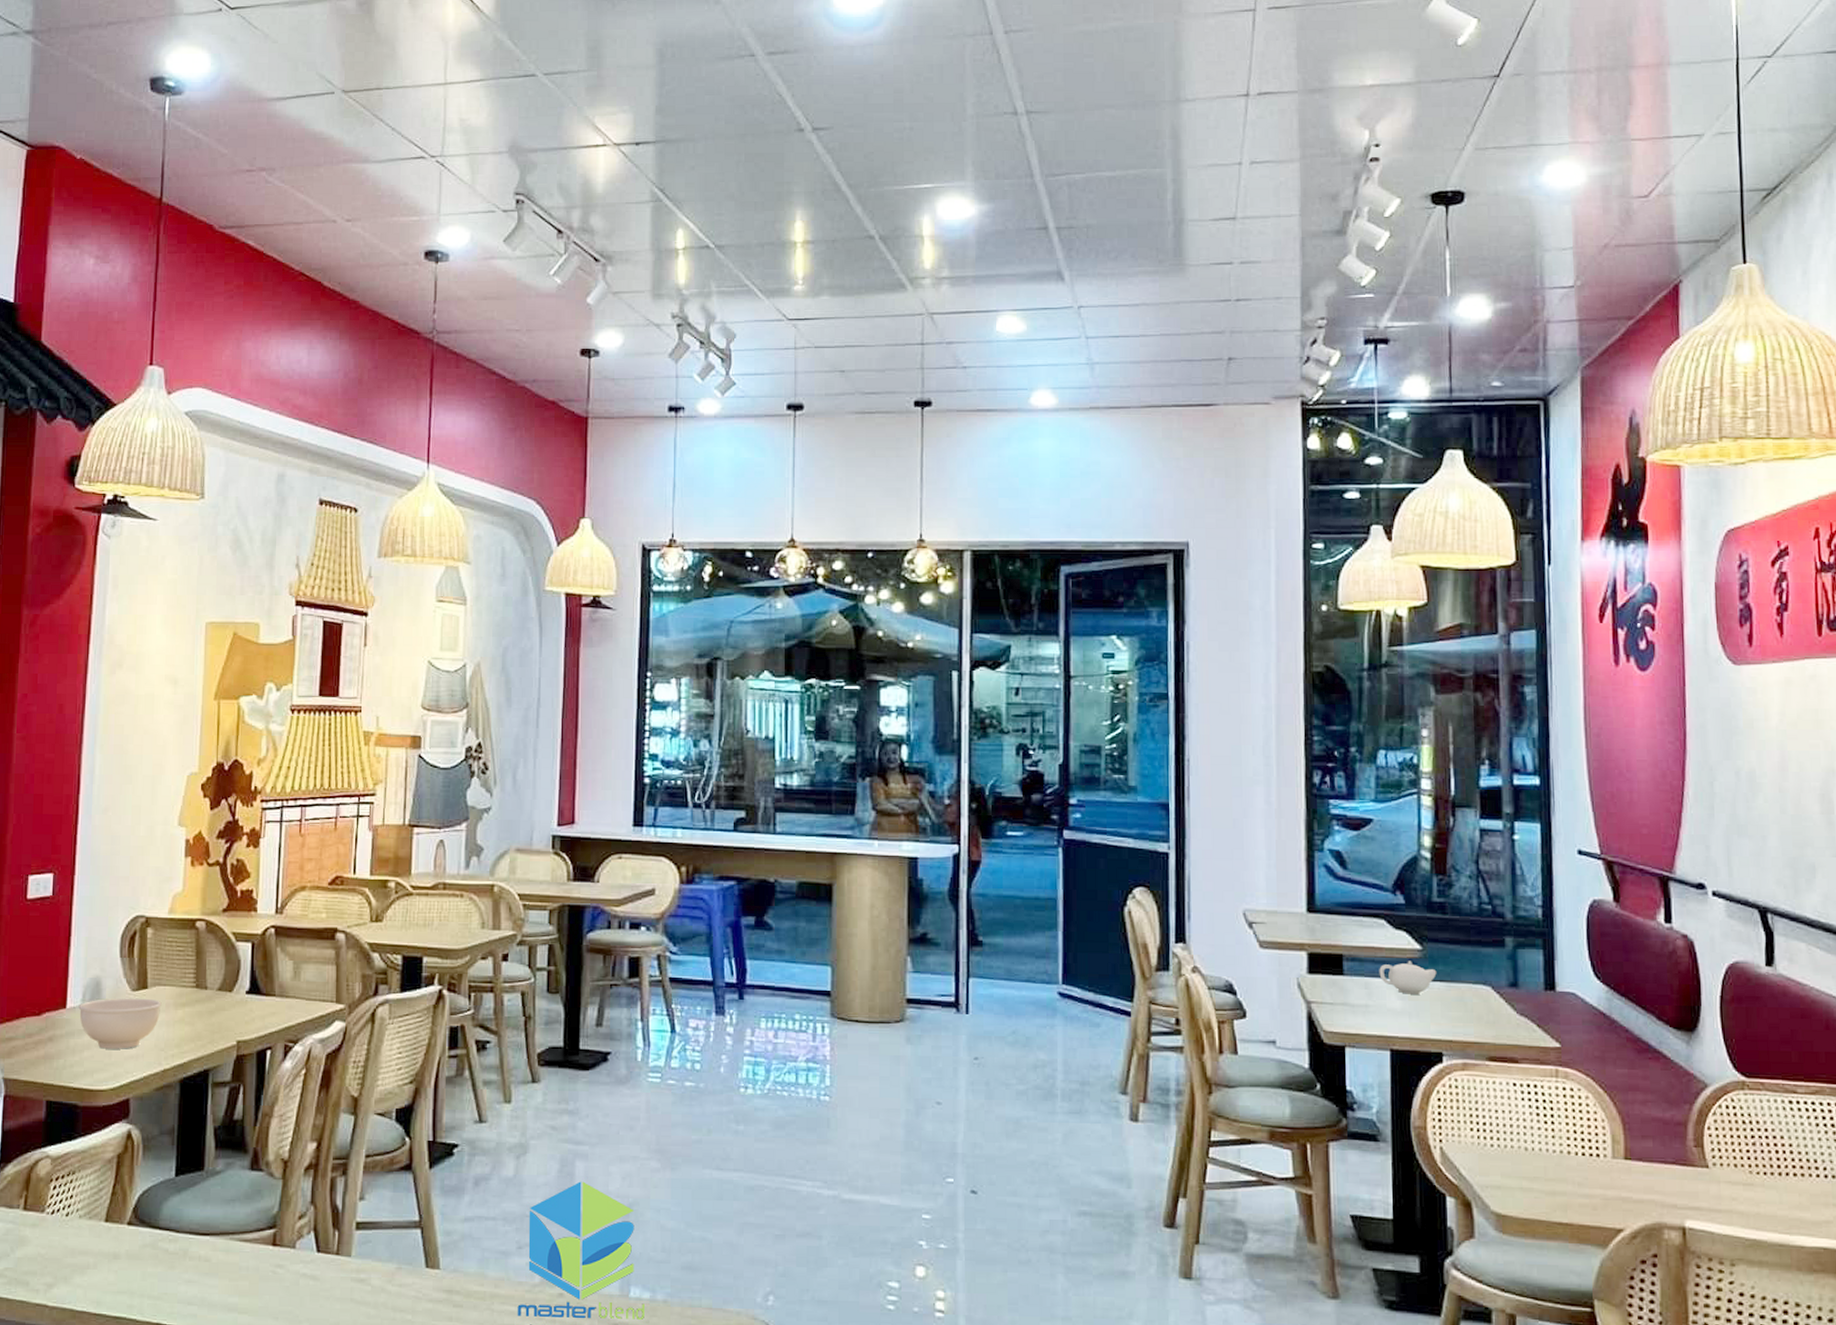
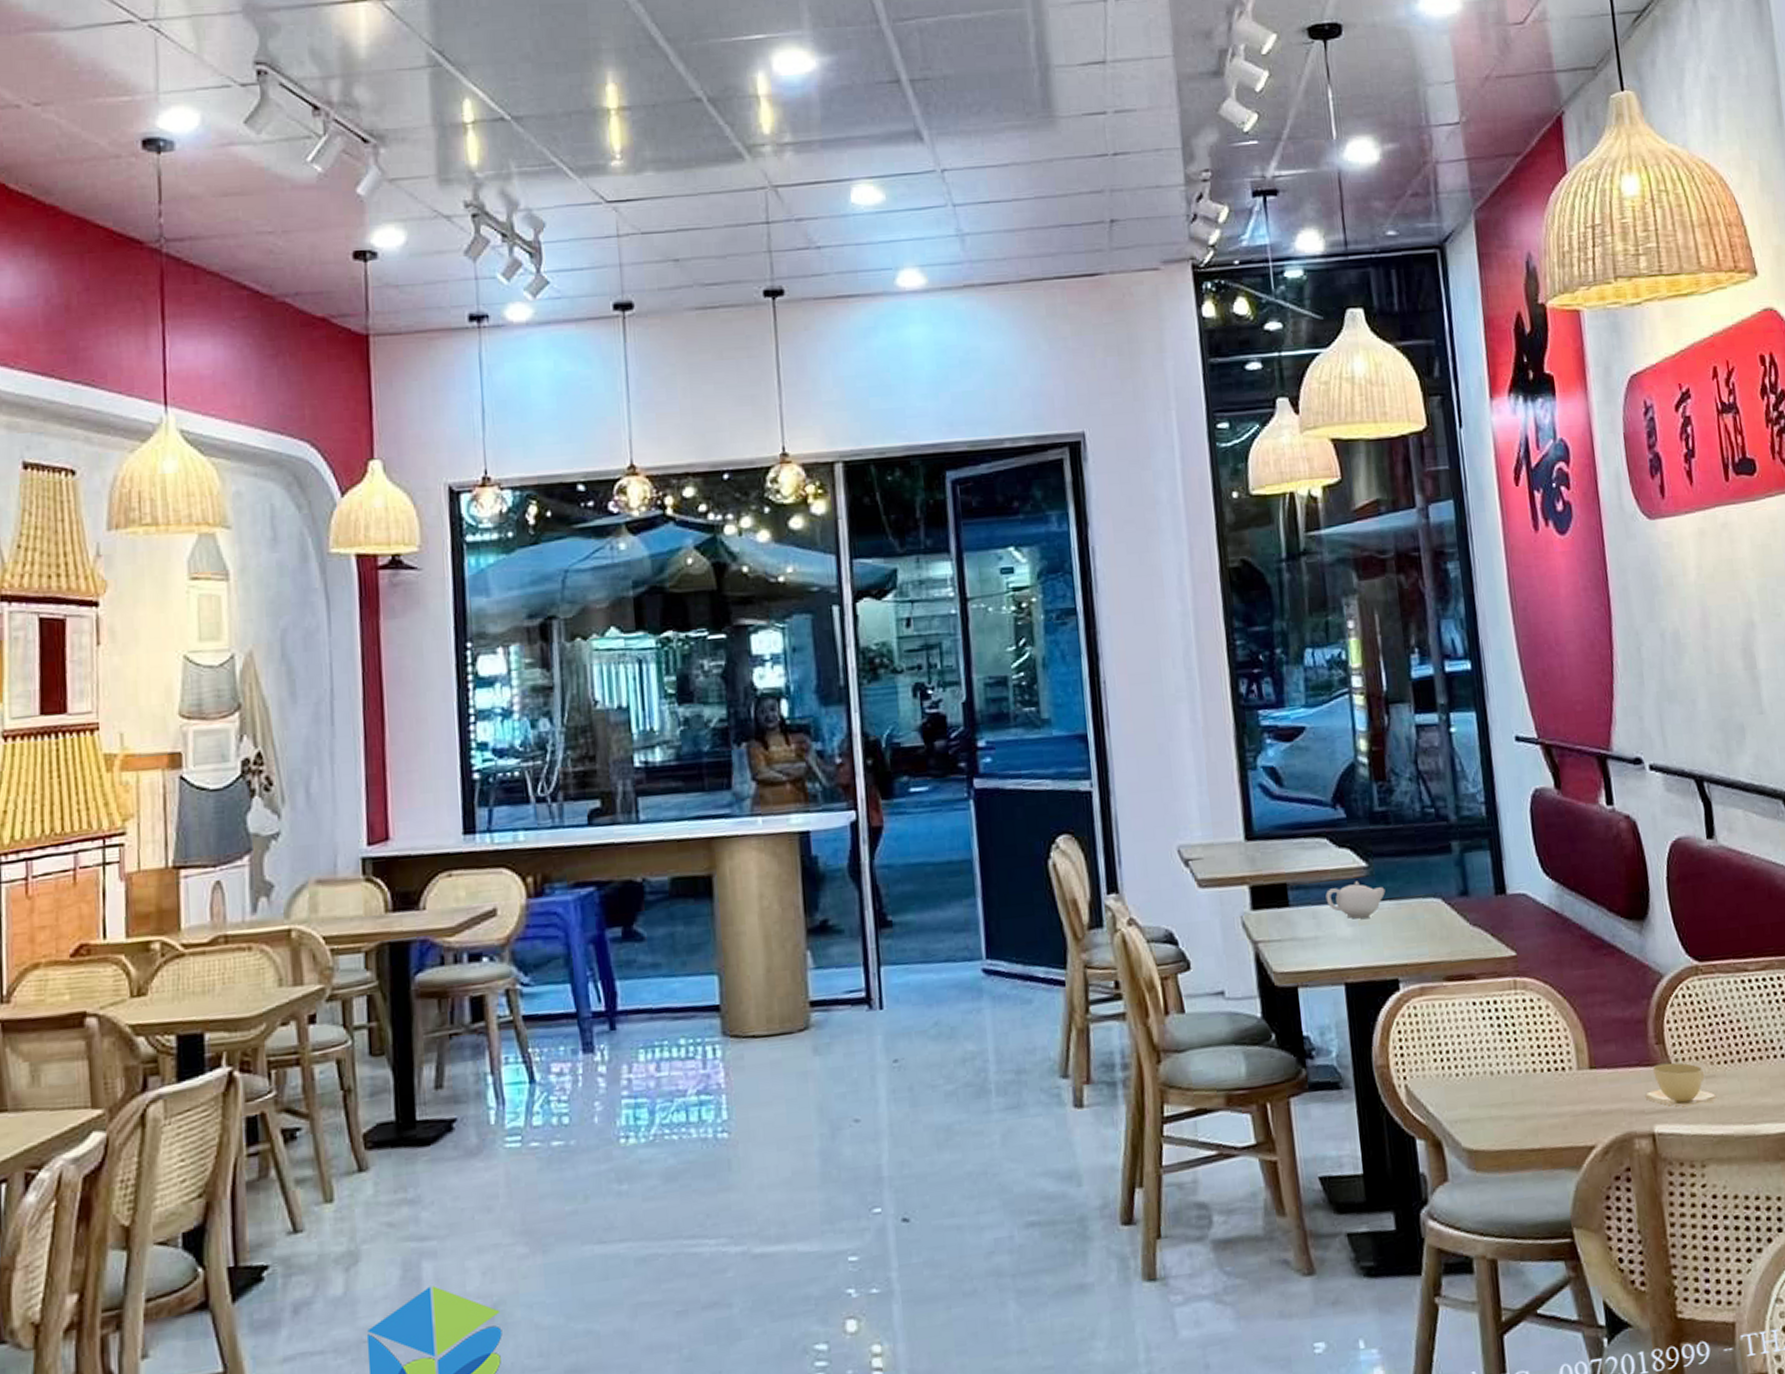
teacup: none [1679,1165,1753,1209] -> present [1645,1062,1717,1107]

